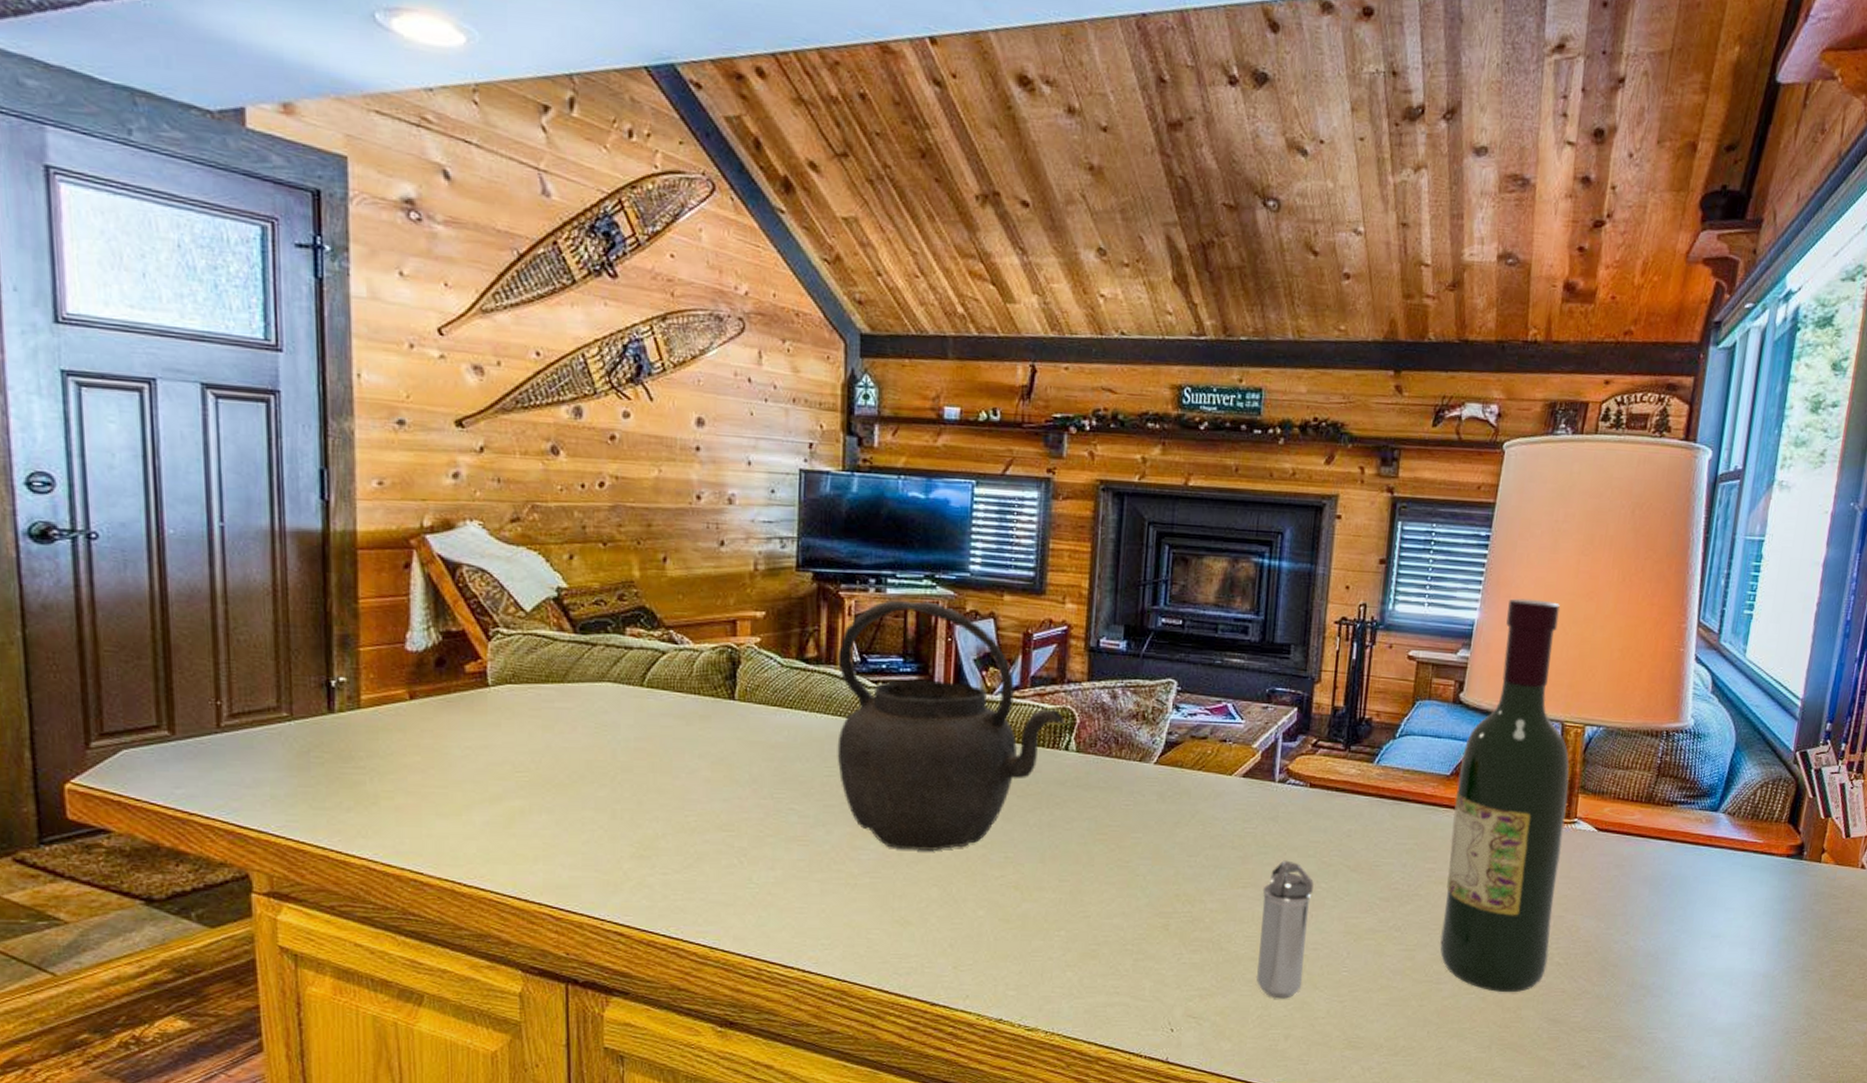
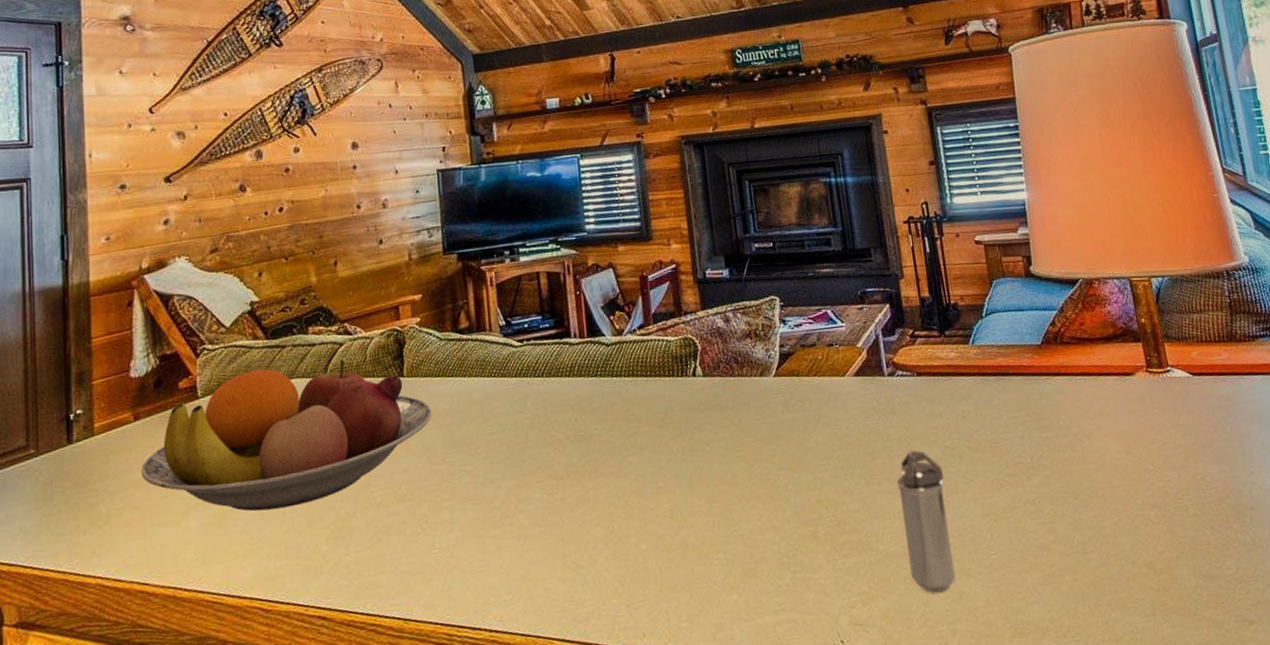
fruit bowl: none [417,665,764,818] -> present [141,359,432,511]
kettle: present [837,599,1066,850] -> none [486,262,689,495]
wine bottle: present [1440,598,1570,993] -> none [1047,172,1185,554]

